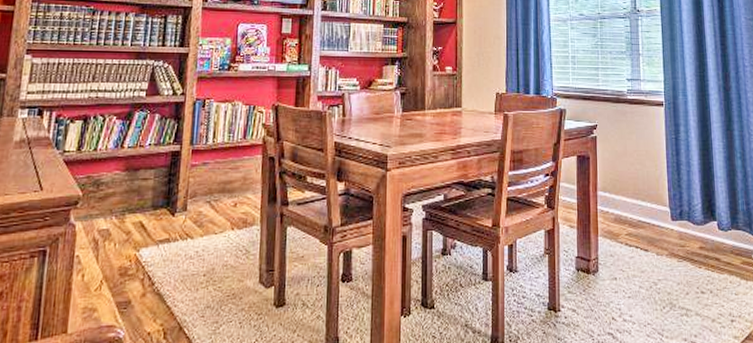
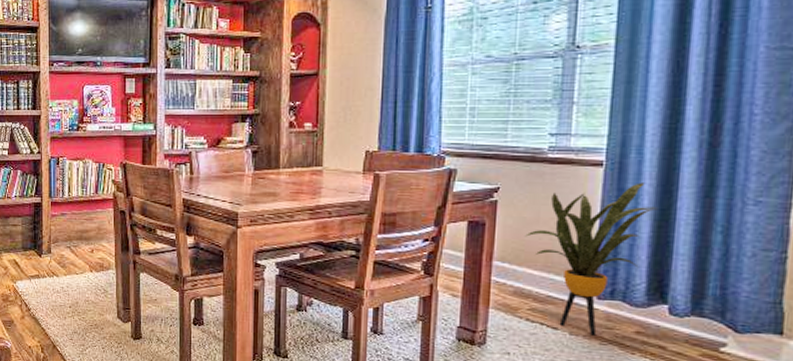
house plant: none [618,119,701,254] -> present [525,182,658,336]

